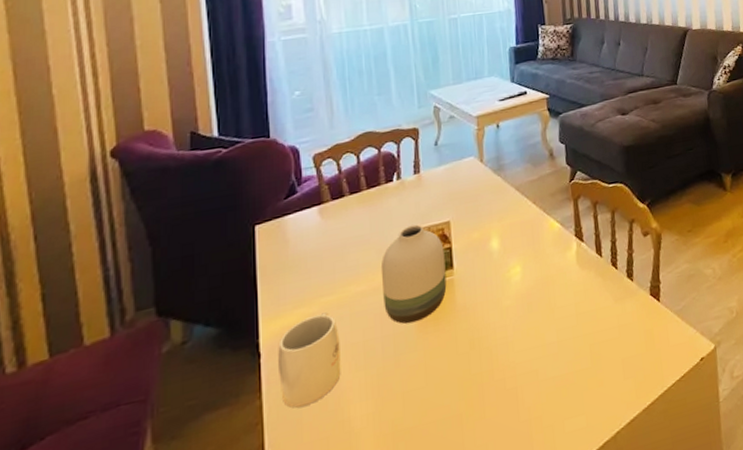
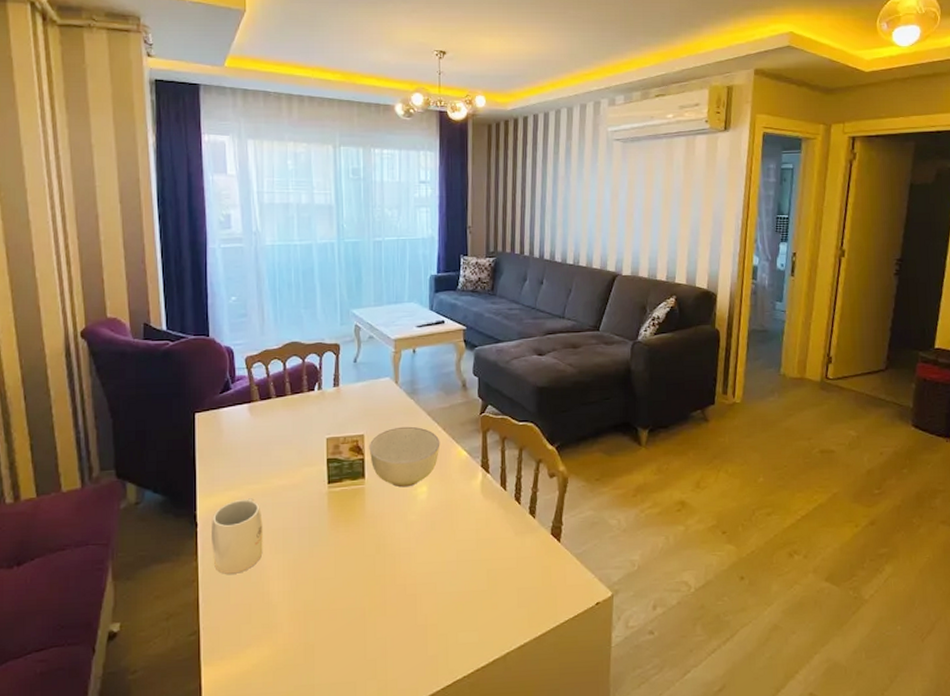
vase: present [380,224,447,324] -> none [300,433,358,521]
bowl: none [456,204,532,272] -> present [369,426,440,488]

